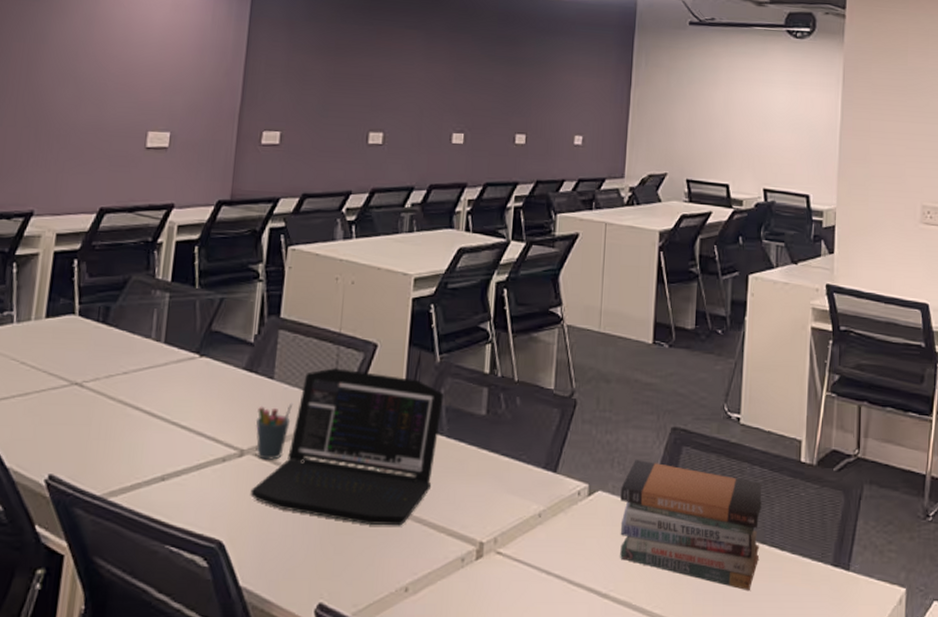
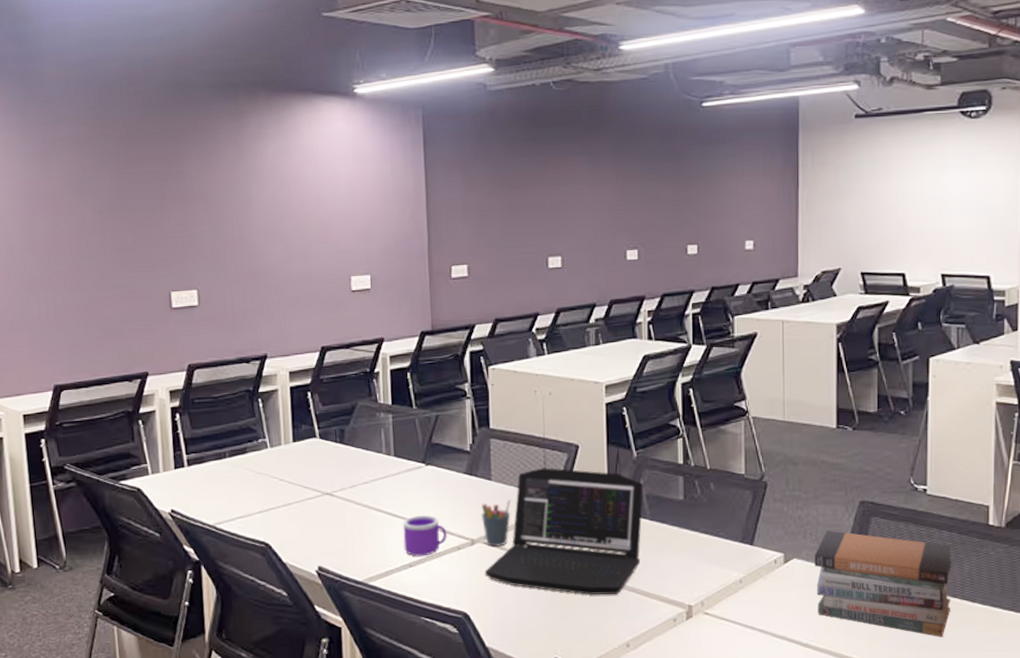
mug: none [158,416,213,468] -> present [403,515,447,557]

